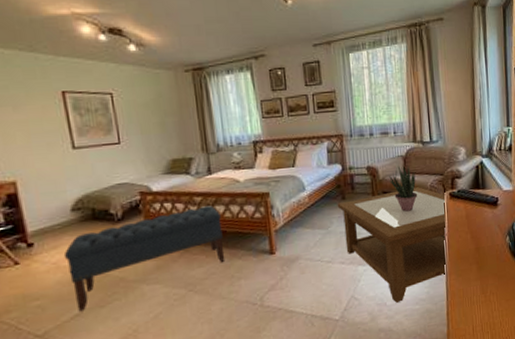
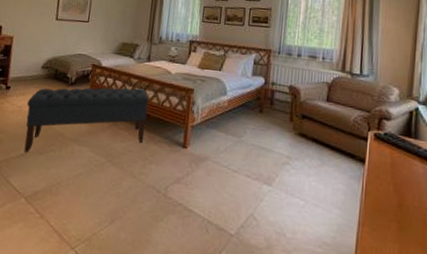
coffee table: present [337,187,447,303] -> none [253,114,370,238]
potted plant: present [389,166,418,212] -> none [310,92,339,142]

